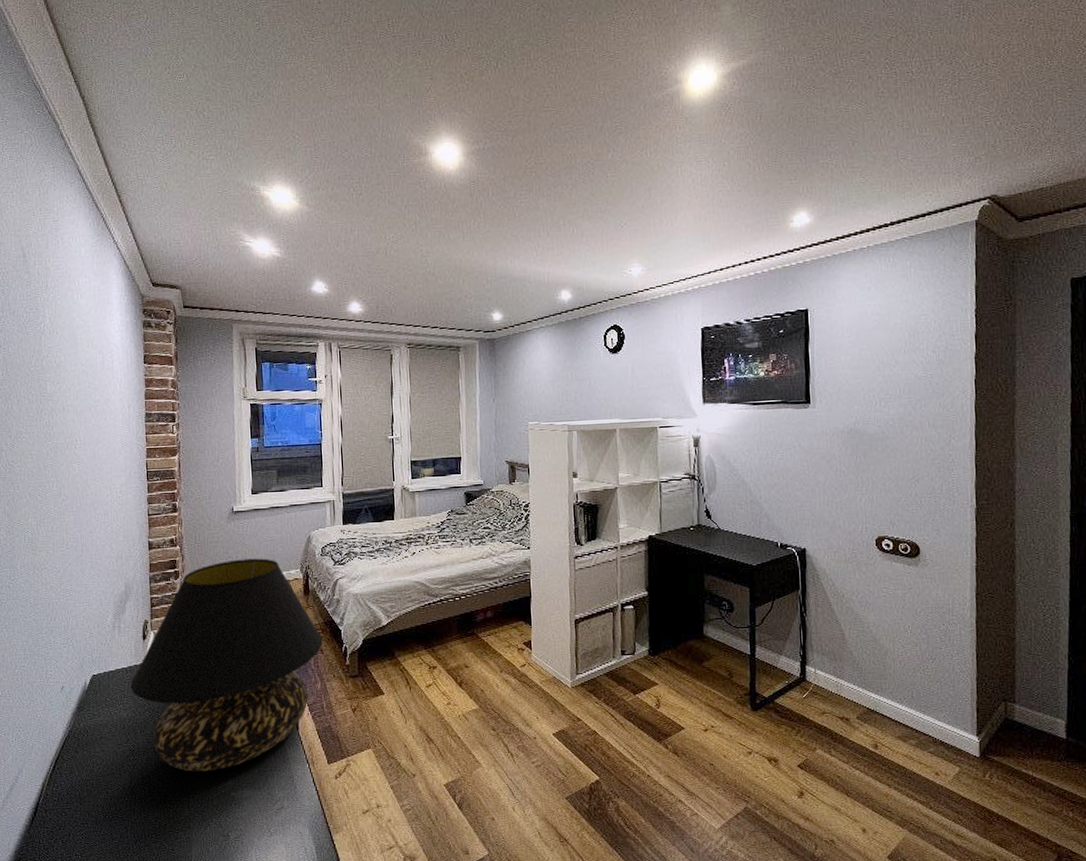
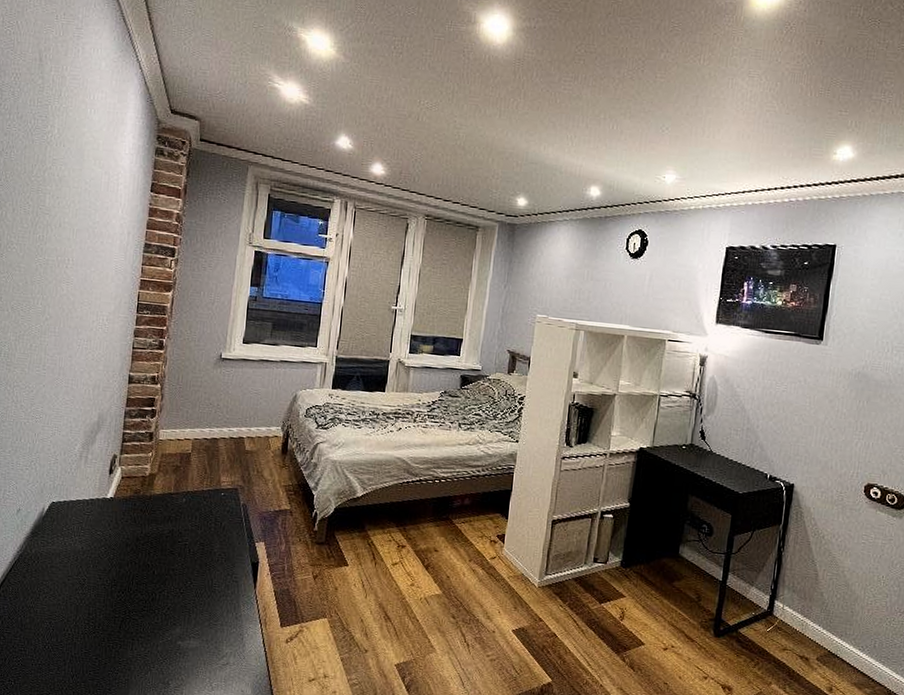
table lamp: present [130,558,323,772] -> none [90,407,294,617]

